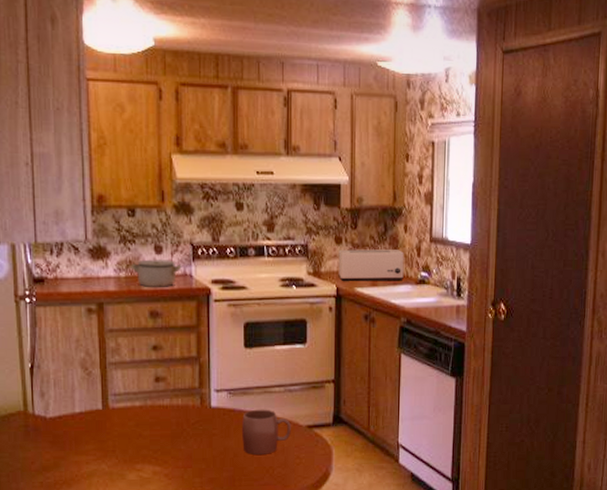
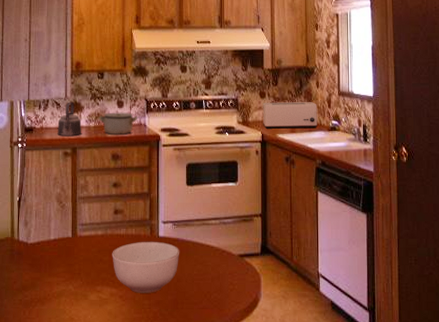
kettle: none [77,245,109,289] -> present [57,102,82,137]
bowl: none [153,412,237,471] -> present [112,241,180,293]
mug: present [241,409,291,455] -> none [183,239,225,280]

